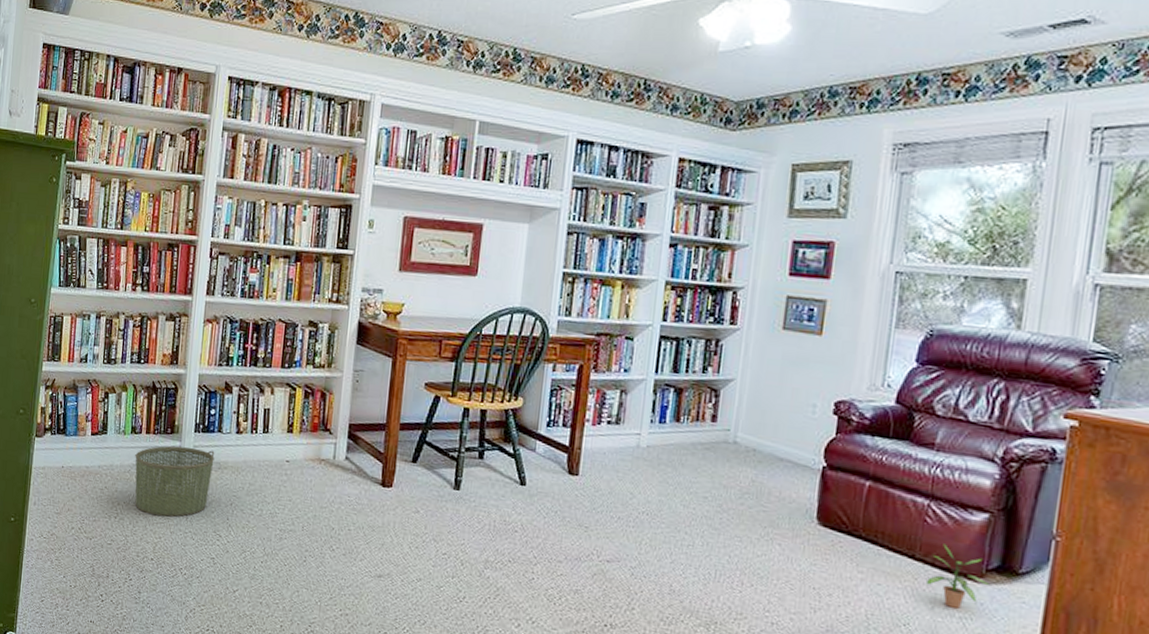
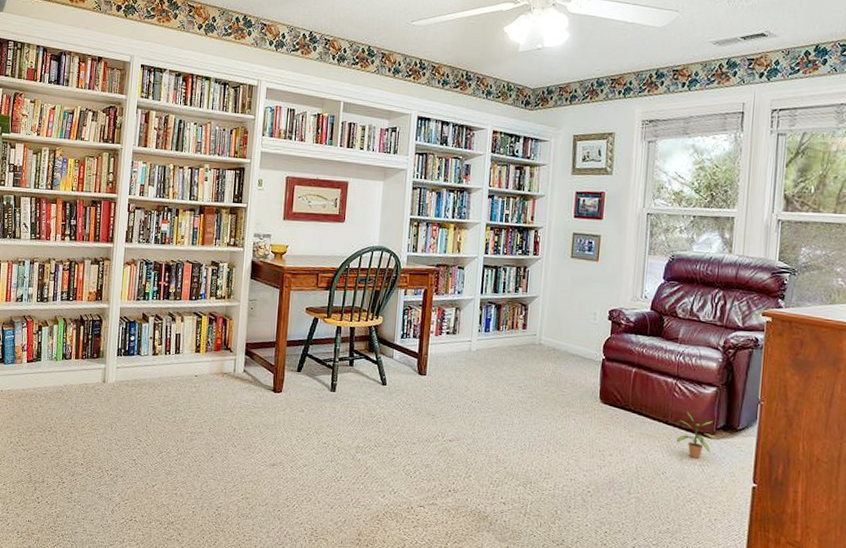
basket: present [134,446,215,517] -> none [66,368,135,428]

